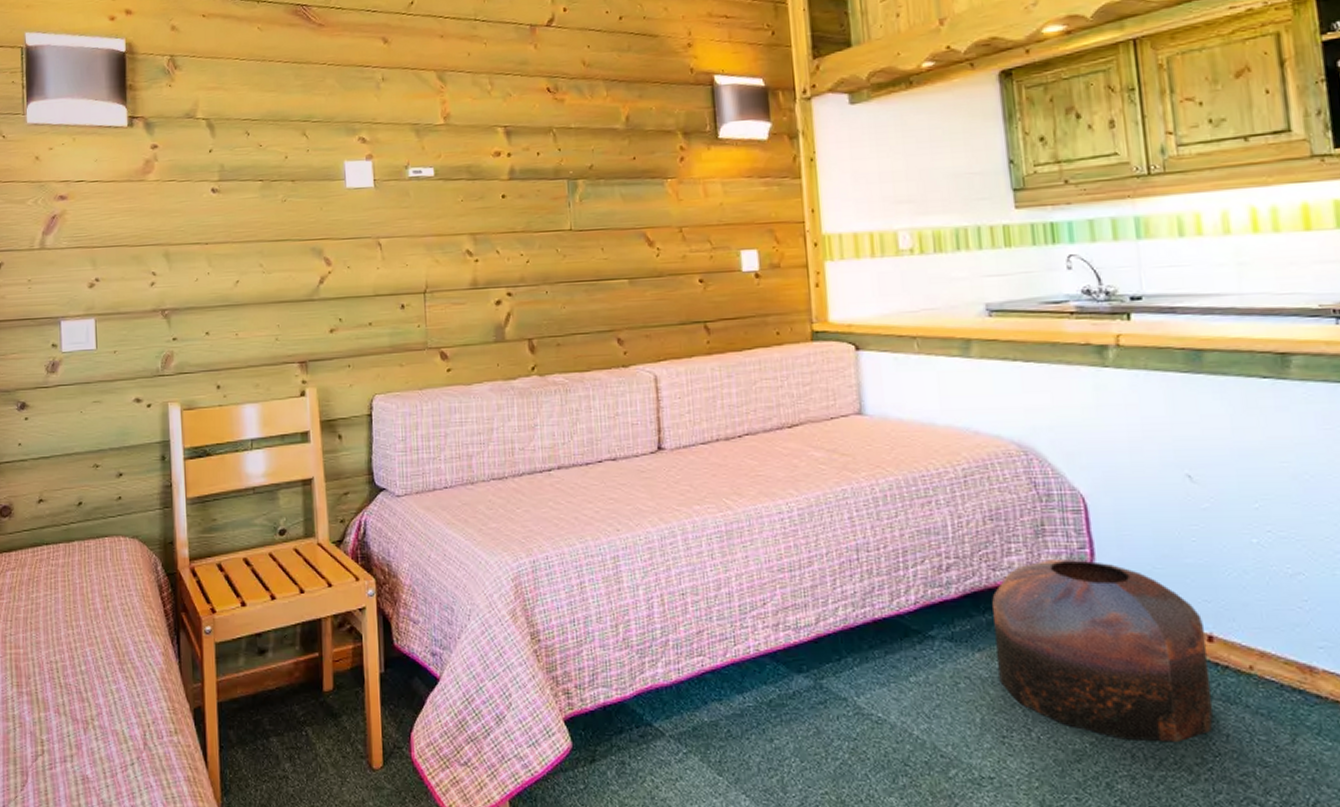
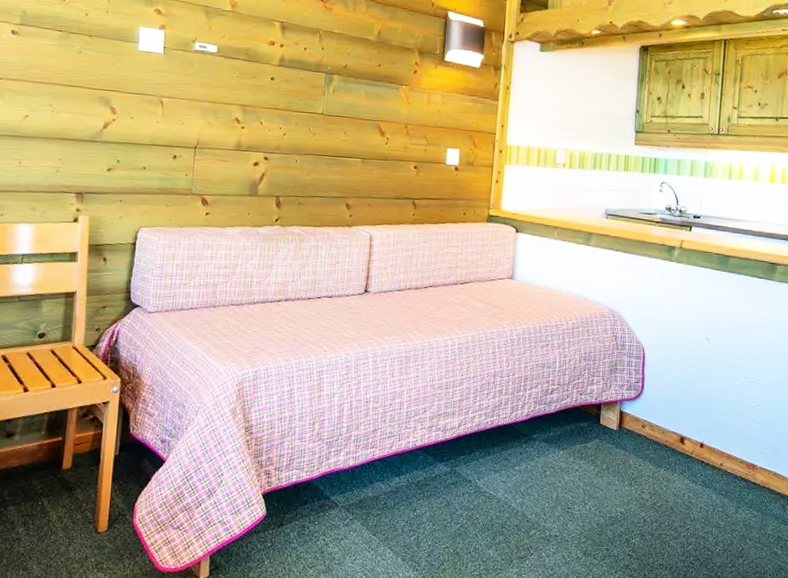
pouf: present [992,560,1213,743] -> none [572,389,700,512]

